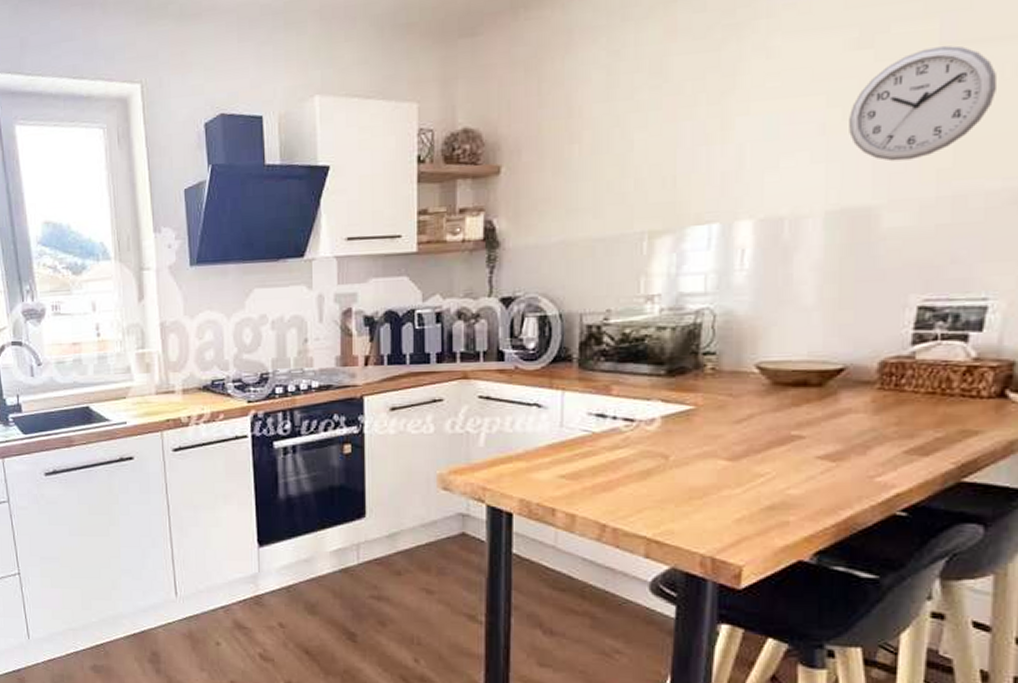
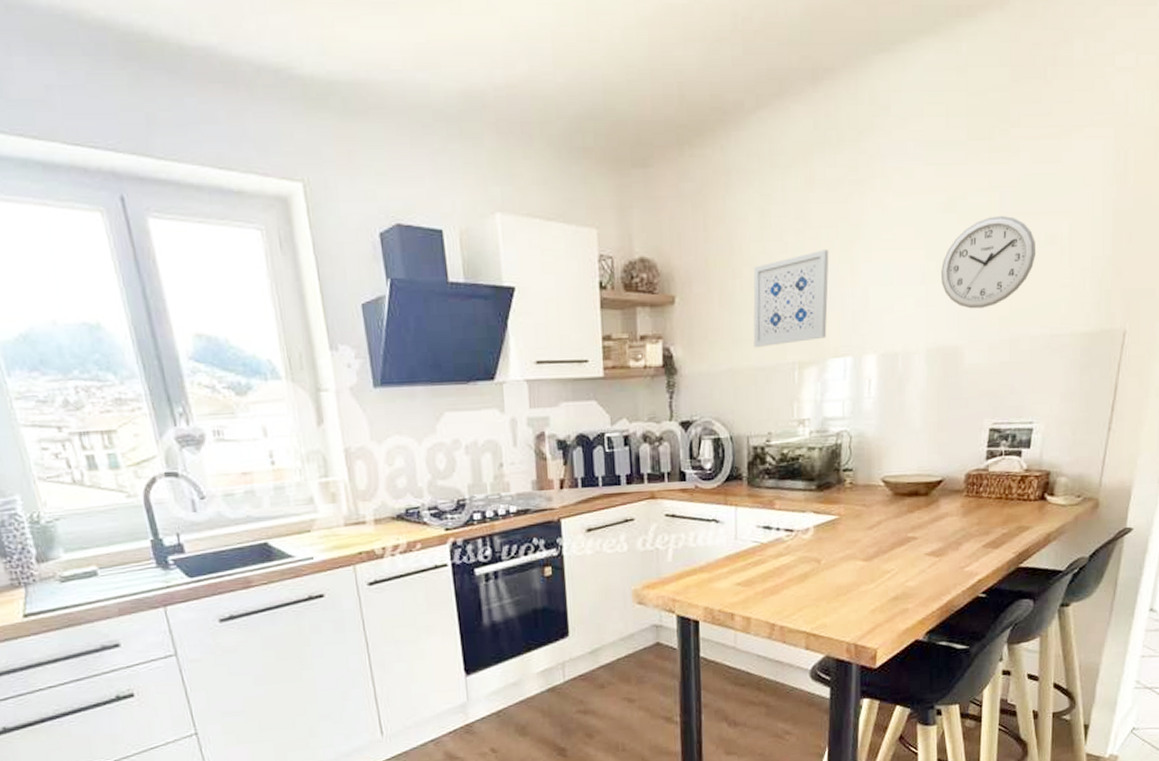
wall art: none [592,104,693,217] -> present [753,249,829,347]

